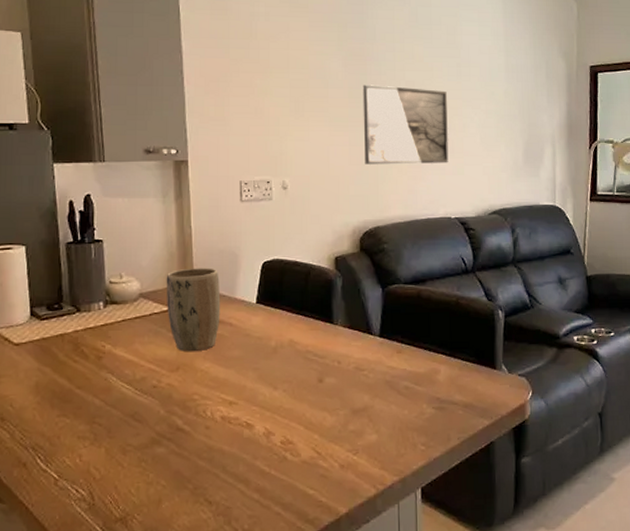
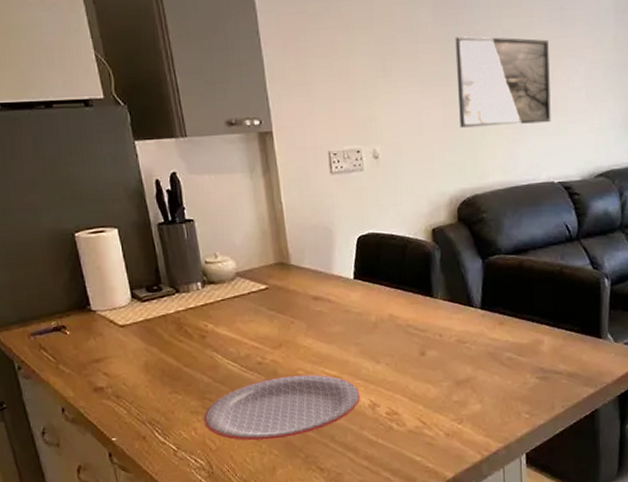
plate: none [89,399,256,470] -> present [203,374,361,441]
plant pot: present [166,268,221,352] -> none [261,244,319,330]

